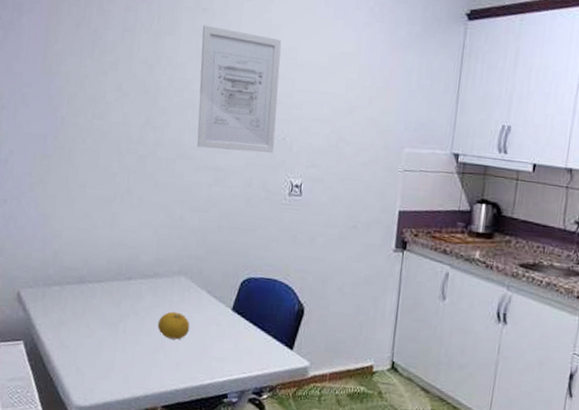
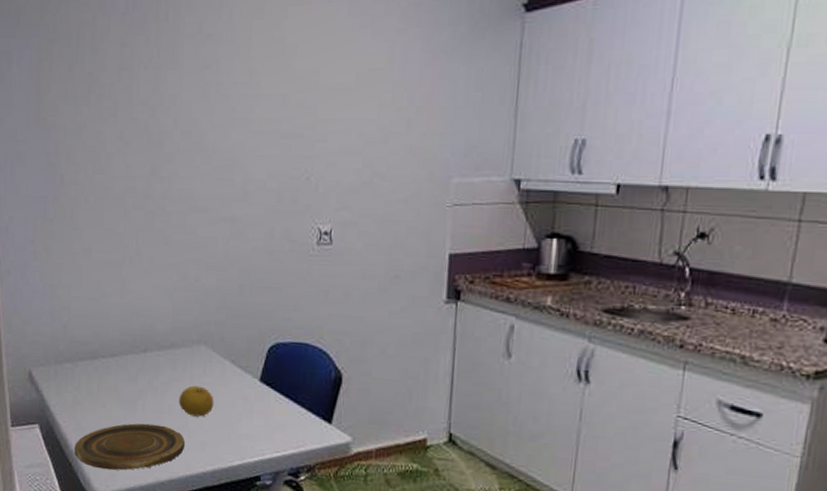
plate: none [56,343,161,386] -> present [74,423,186,471]
wall art: present [197,25,282,153] -> none [207,53,299,198]

